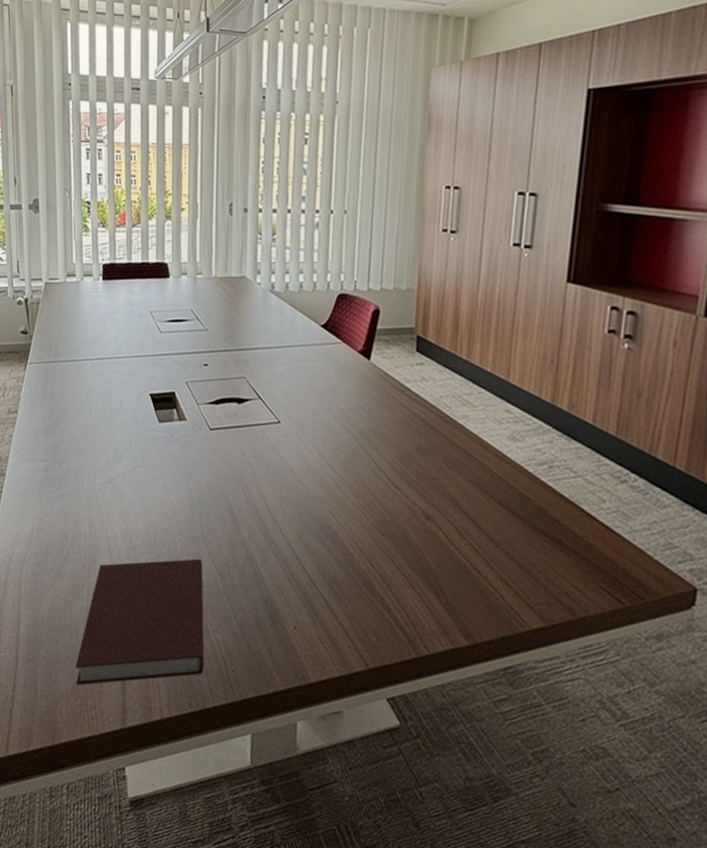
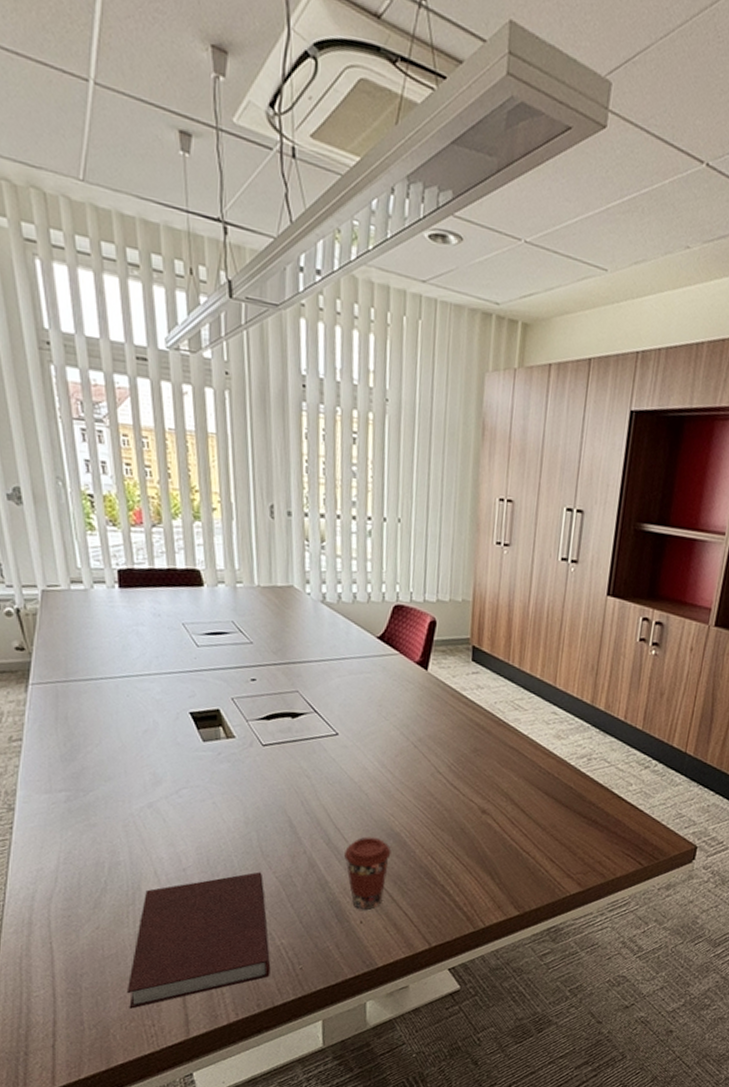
coffee cup: none [280,533,329,615] -> present [343,836,391,910]

